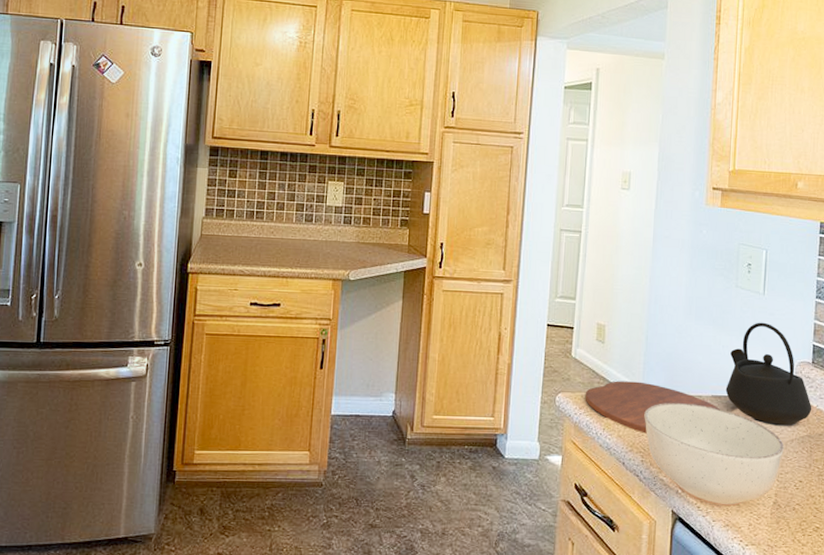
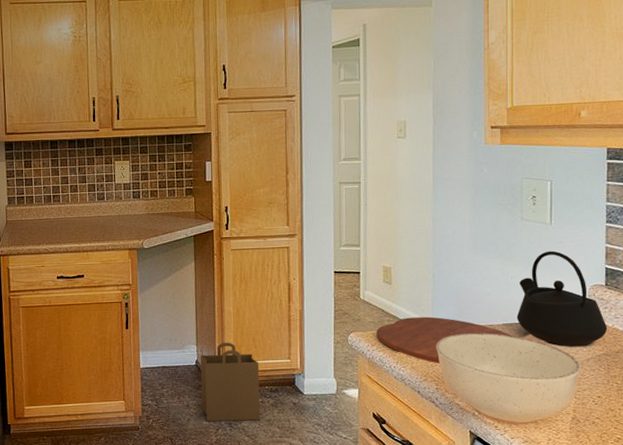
shopping bag: none [394,393,461,484] -> present [200,343,260,422]

